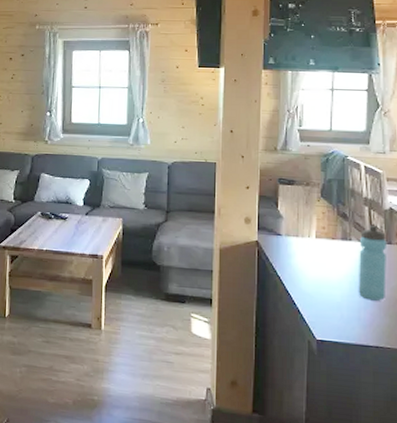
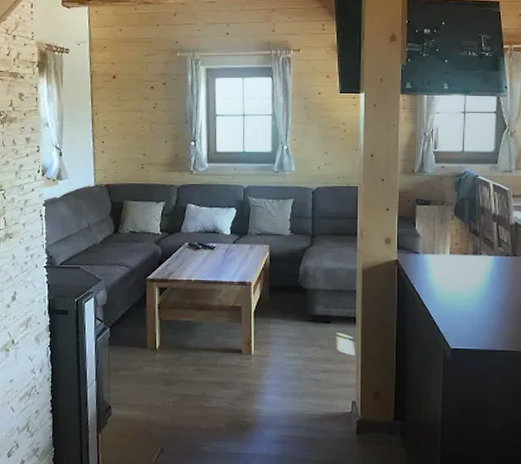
water bottle: present [358,226,386,301] -> none [487,240,512,309]

